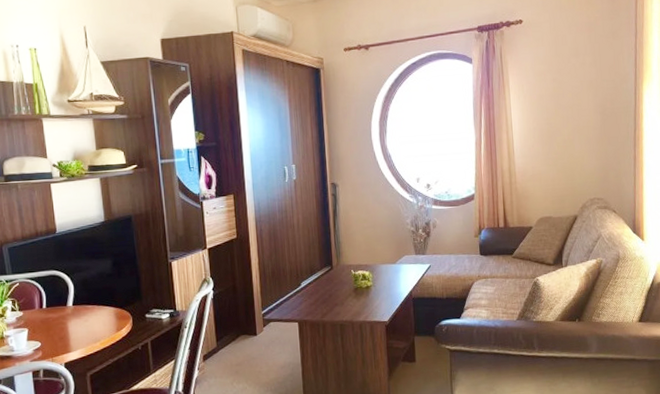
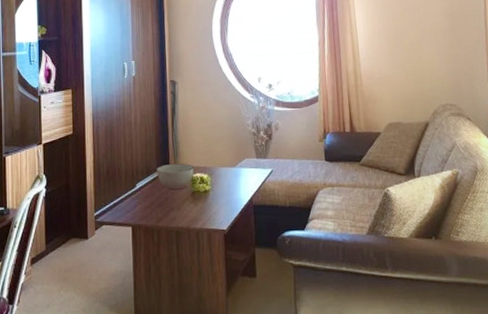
bowl: none [320,262,357,288] -> present [157,164,195,190]

